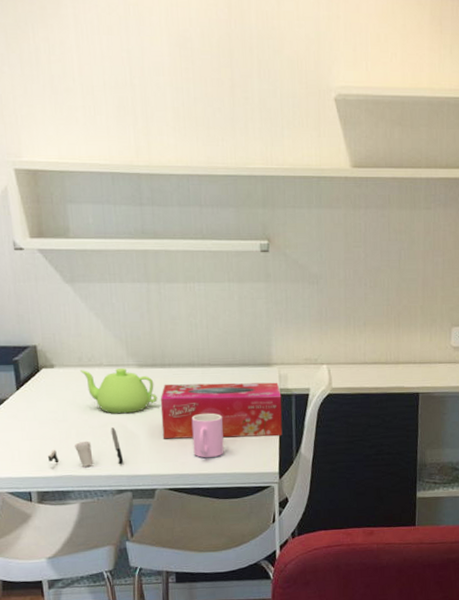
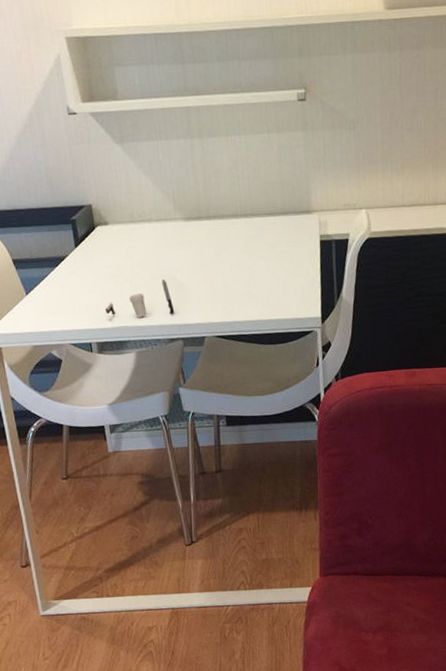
teapot: present [80,367,158,414] -> none [132,221,204,266]
tissue box: present [160,382,283,439] -> none [206,229,324,289]
cup: present [191,413,224,458] -> none [236,261,268,306]

